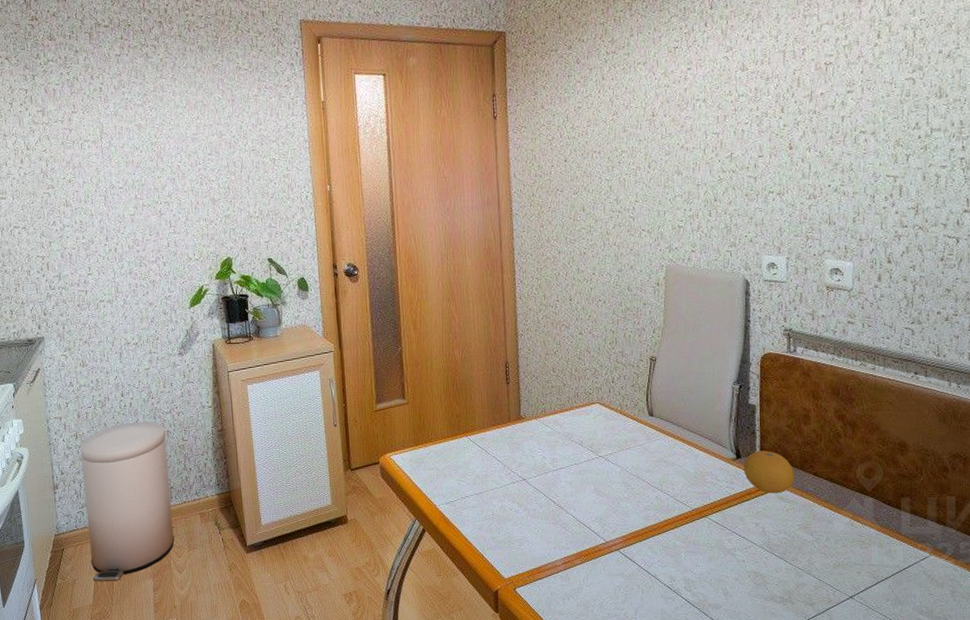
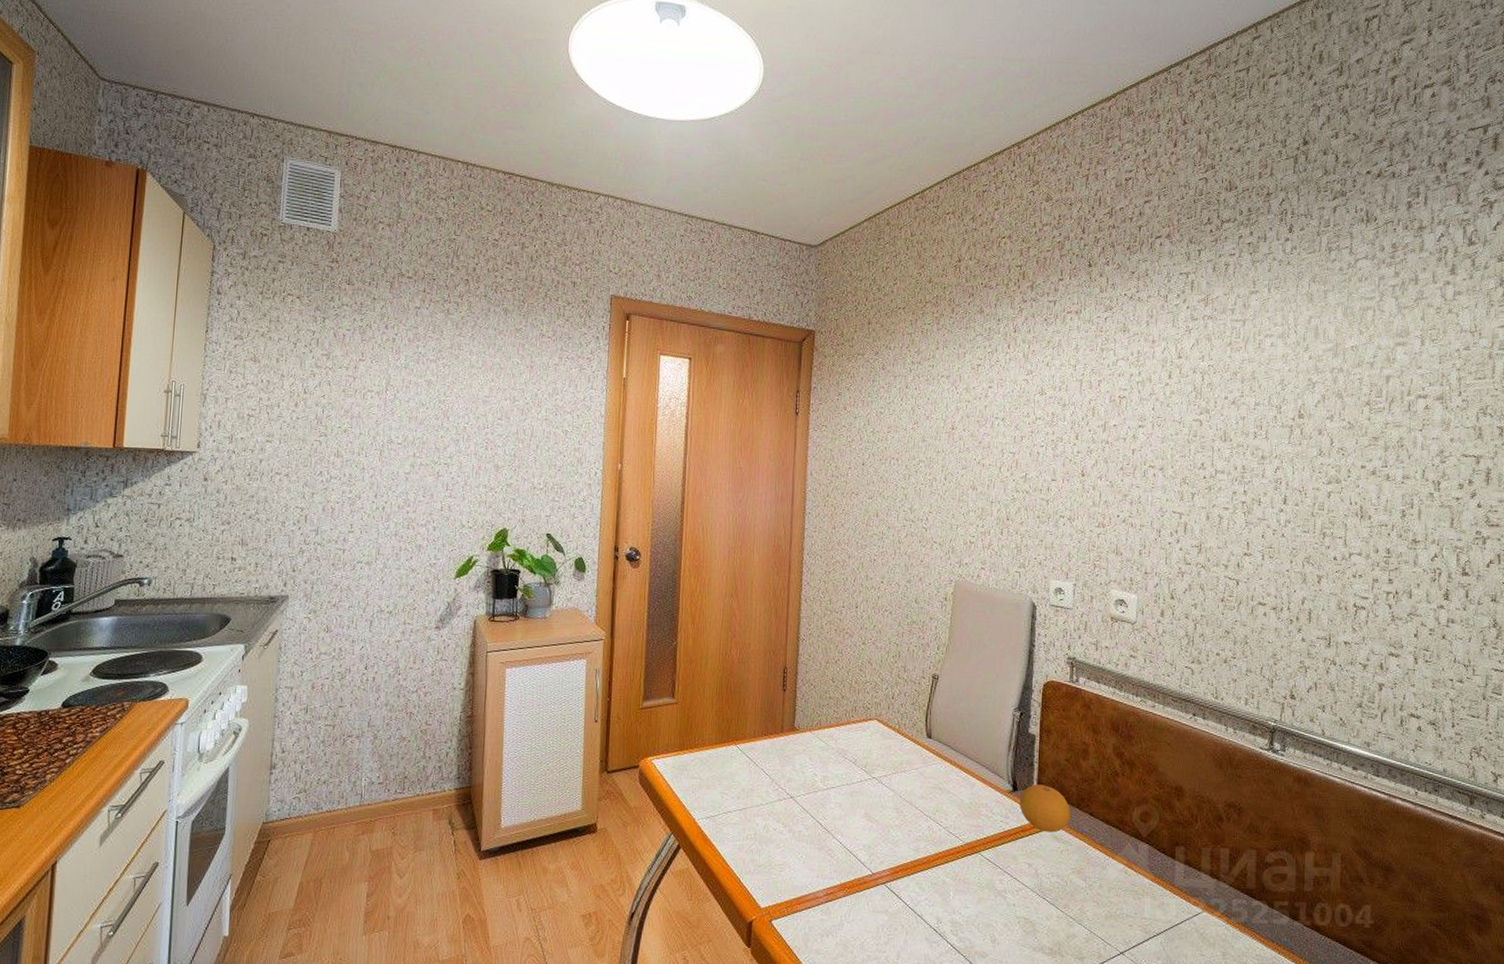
pedal bin: present [79,421,175,582] -> none [298,699,408,883]

